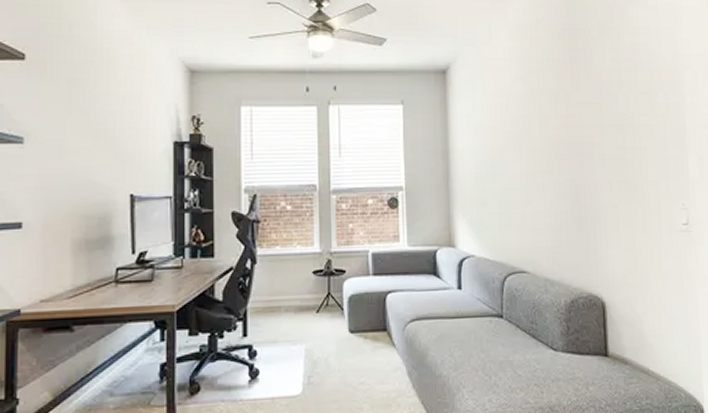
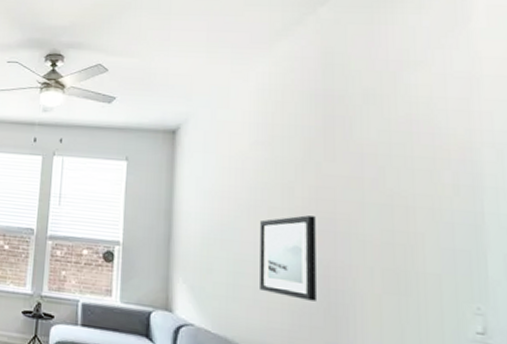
wall art: none [524,142,571,218] -> present [260,215,316,301]

